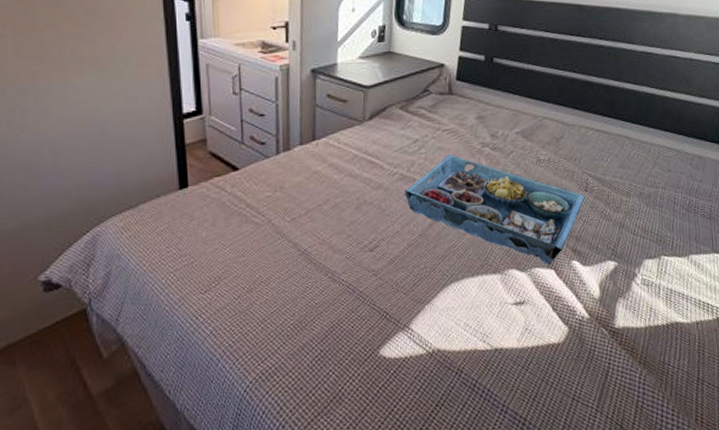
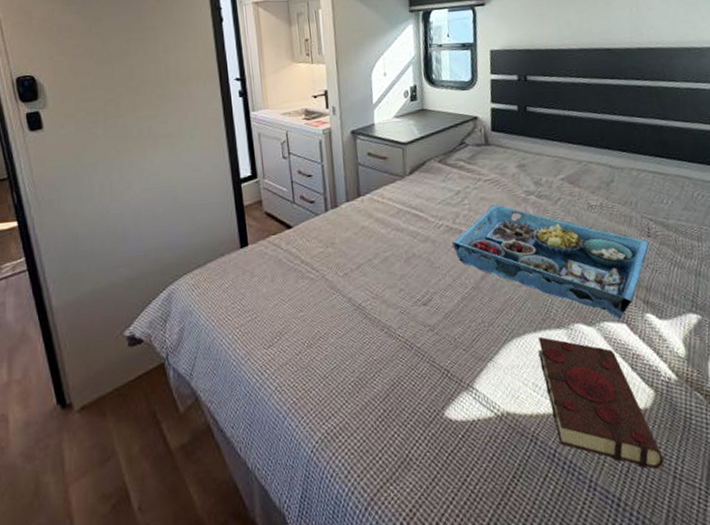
book: none [473,281,567,394] -> present [538,336,664,470]

